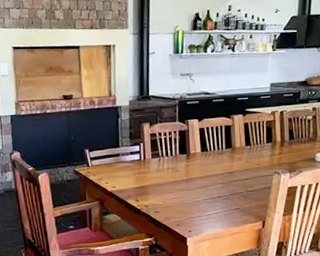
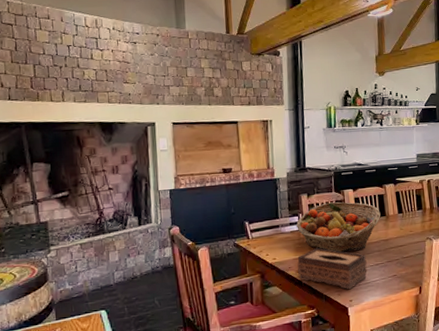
fruit basket: none [137,132,227,183] -> present [296,201,381,252]
tissue box: none [137,178,209,221] -> present [297,248,367,290]

